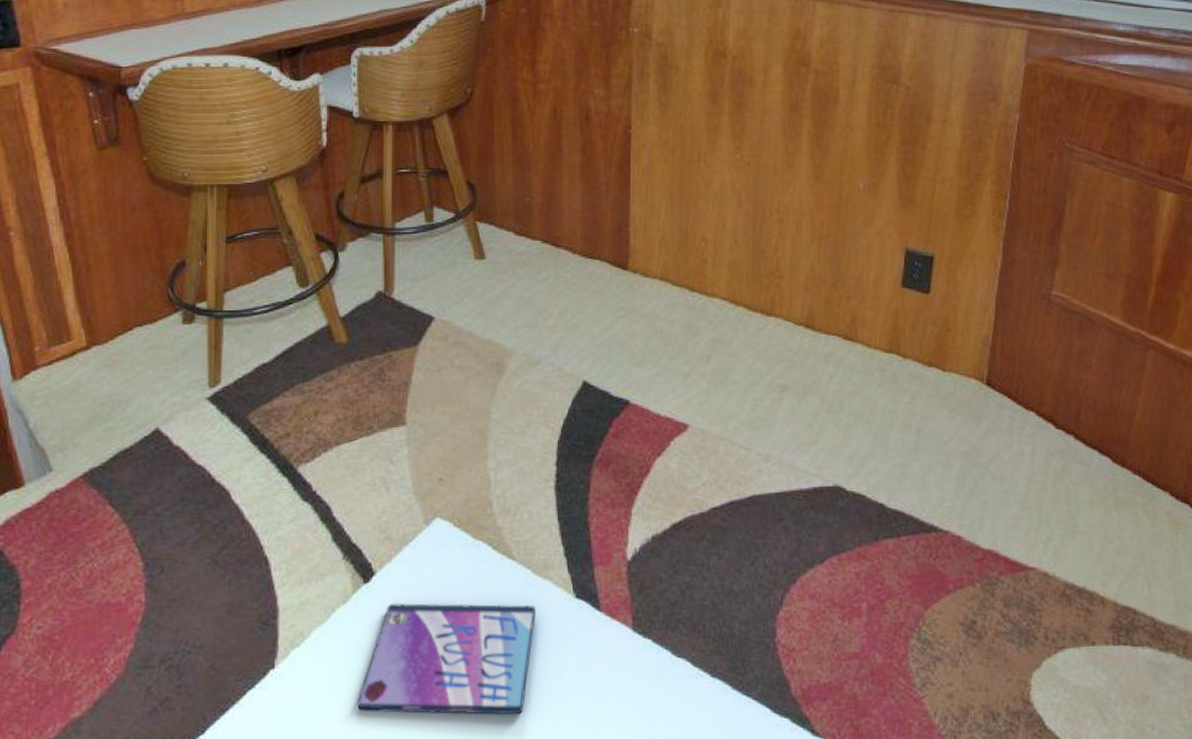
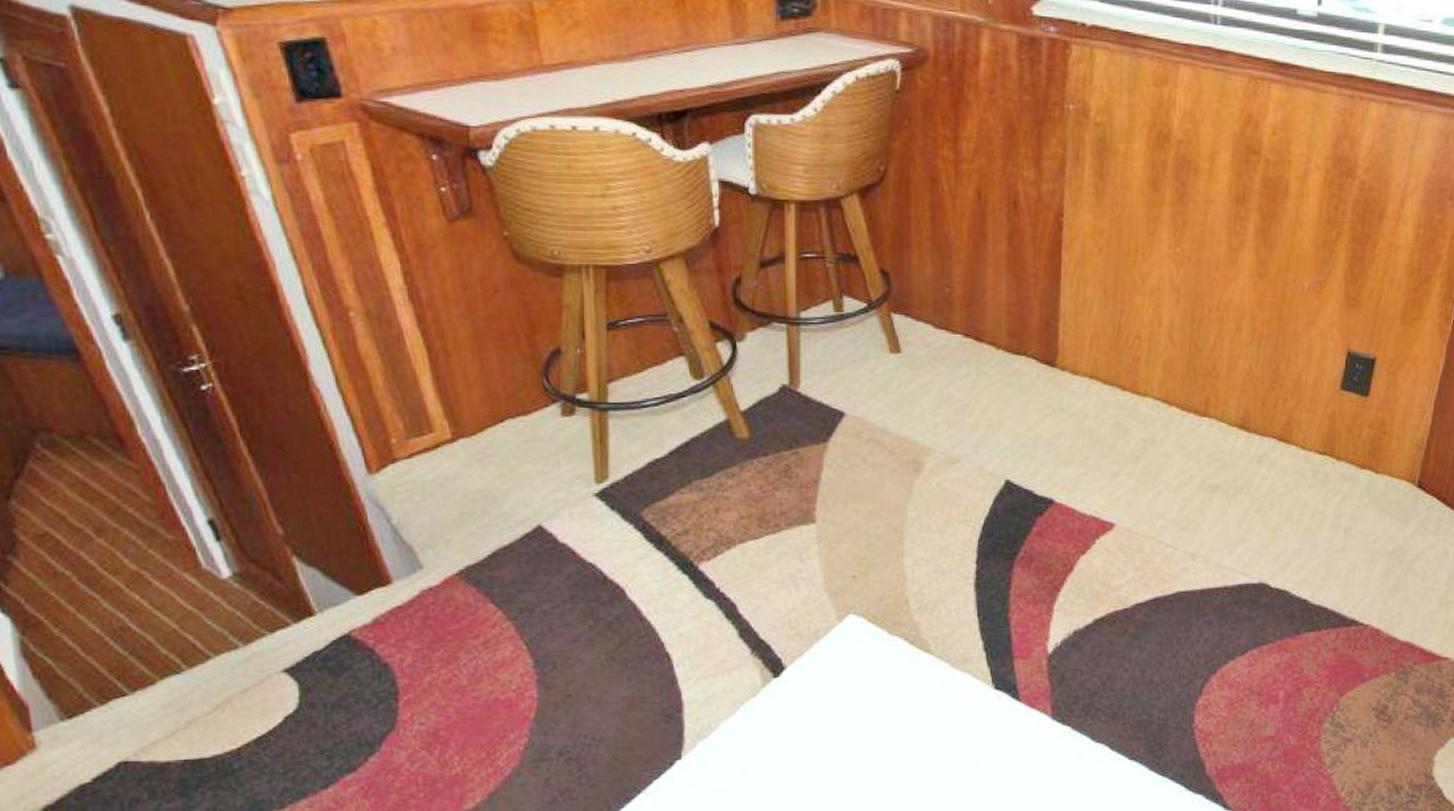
video game case: present [357,603,537,715] -> none [769,696,955,798]

